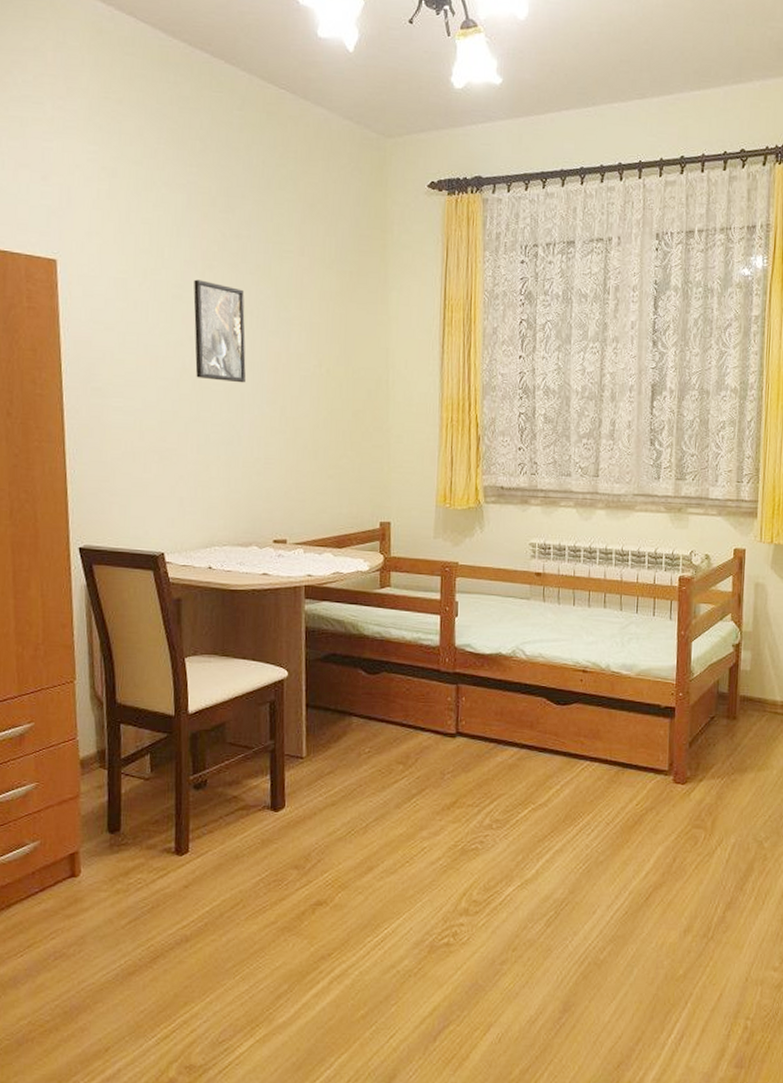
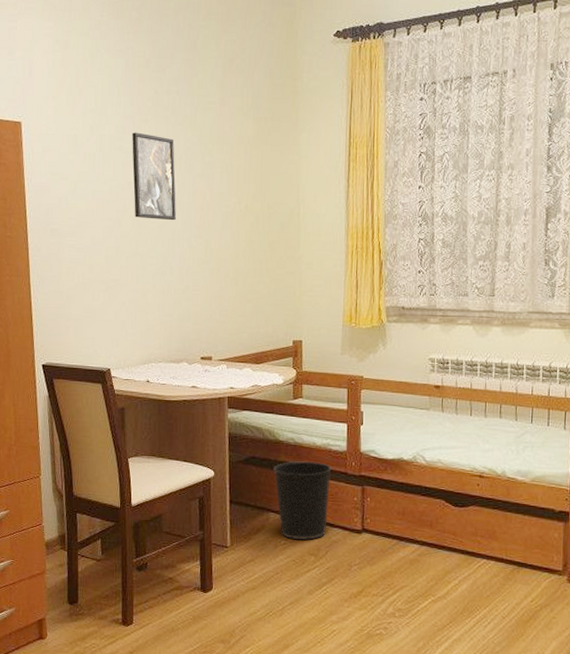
wastebasket: none [356,658,423,747] -> present [273,461,332,541]

